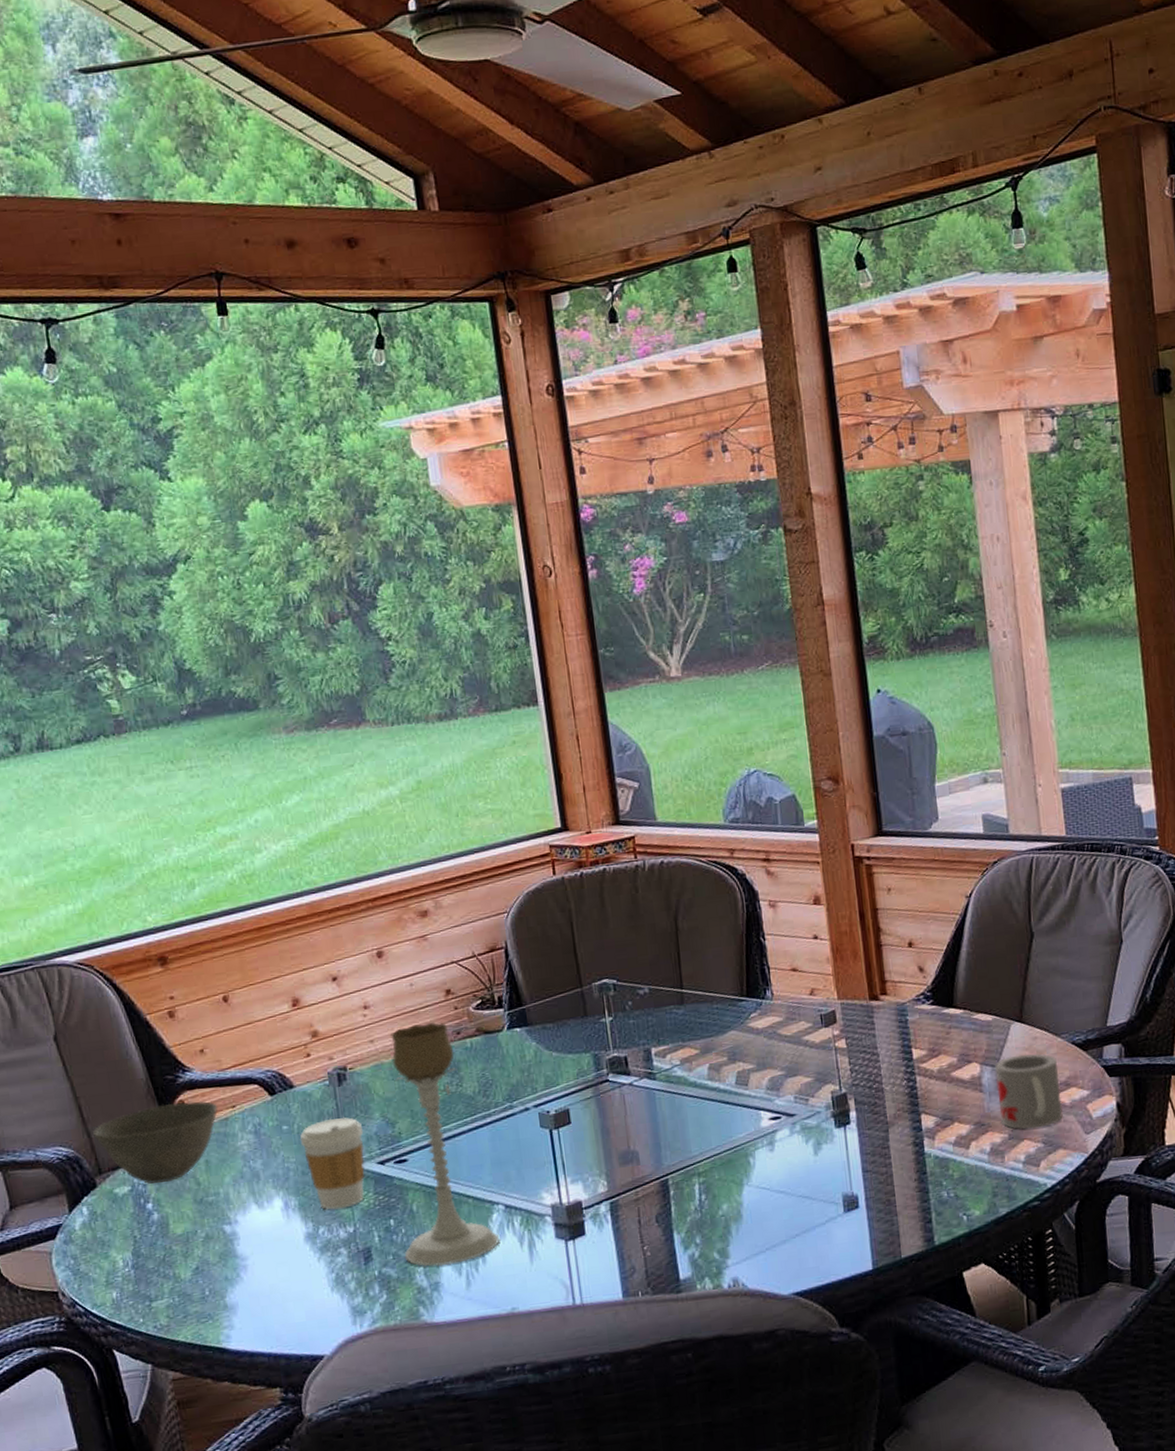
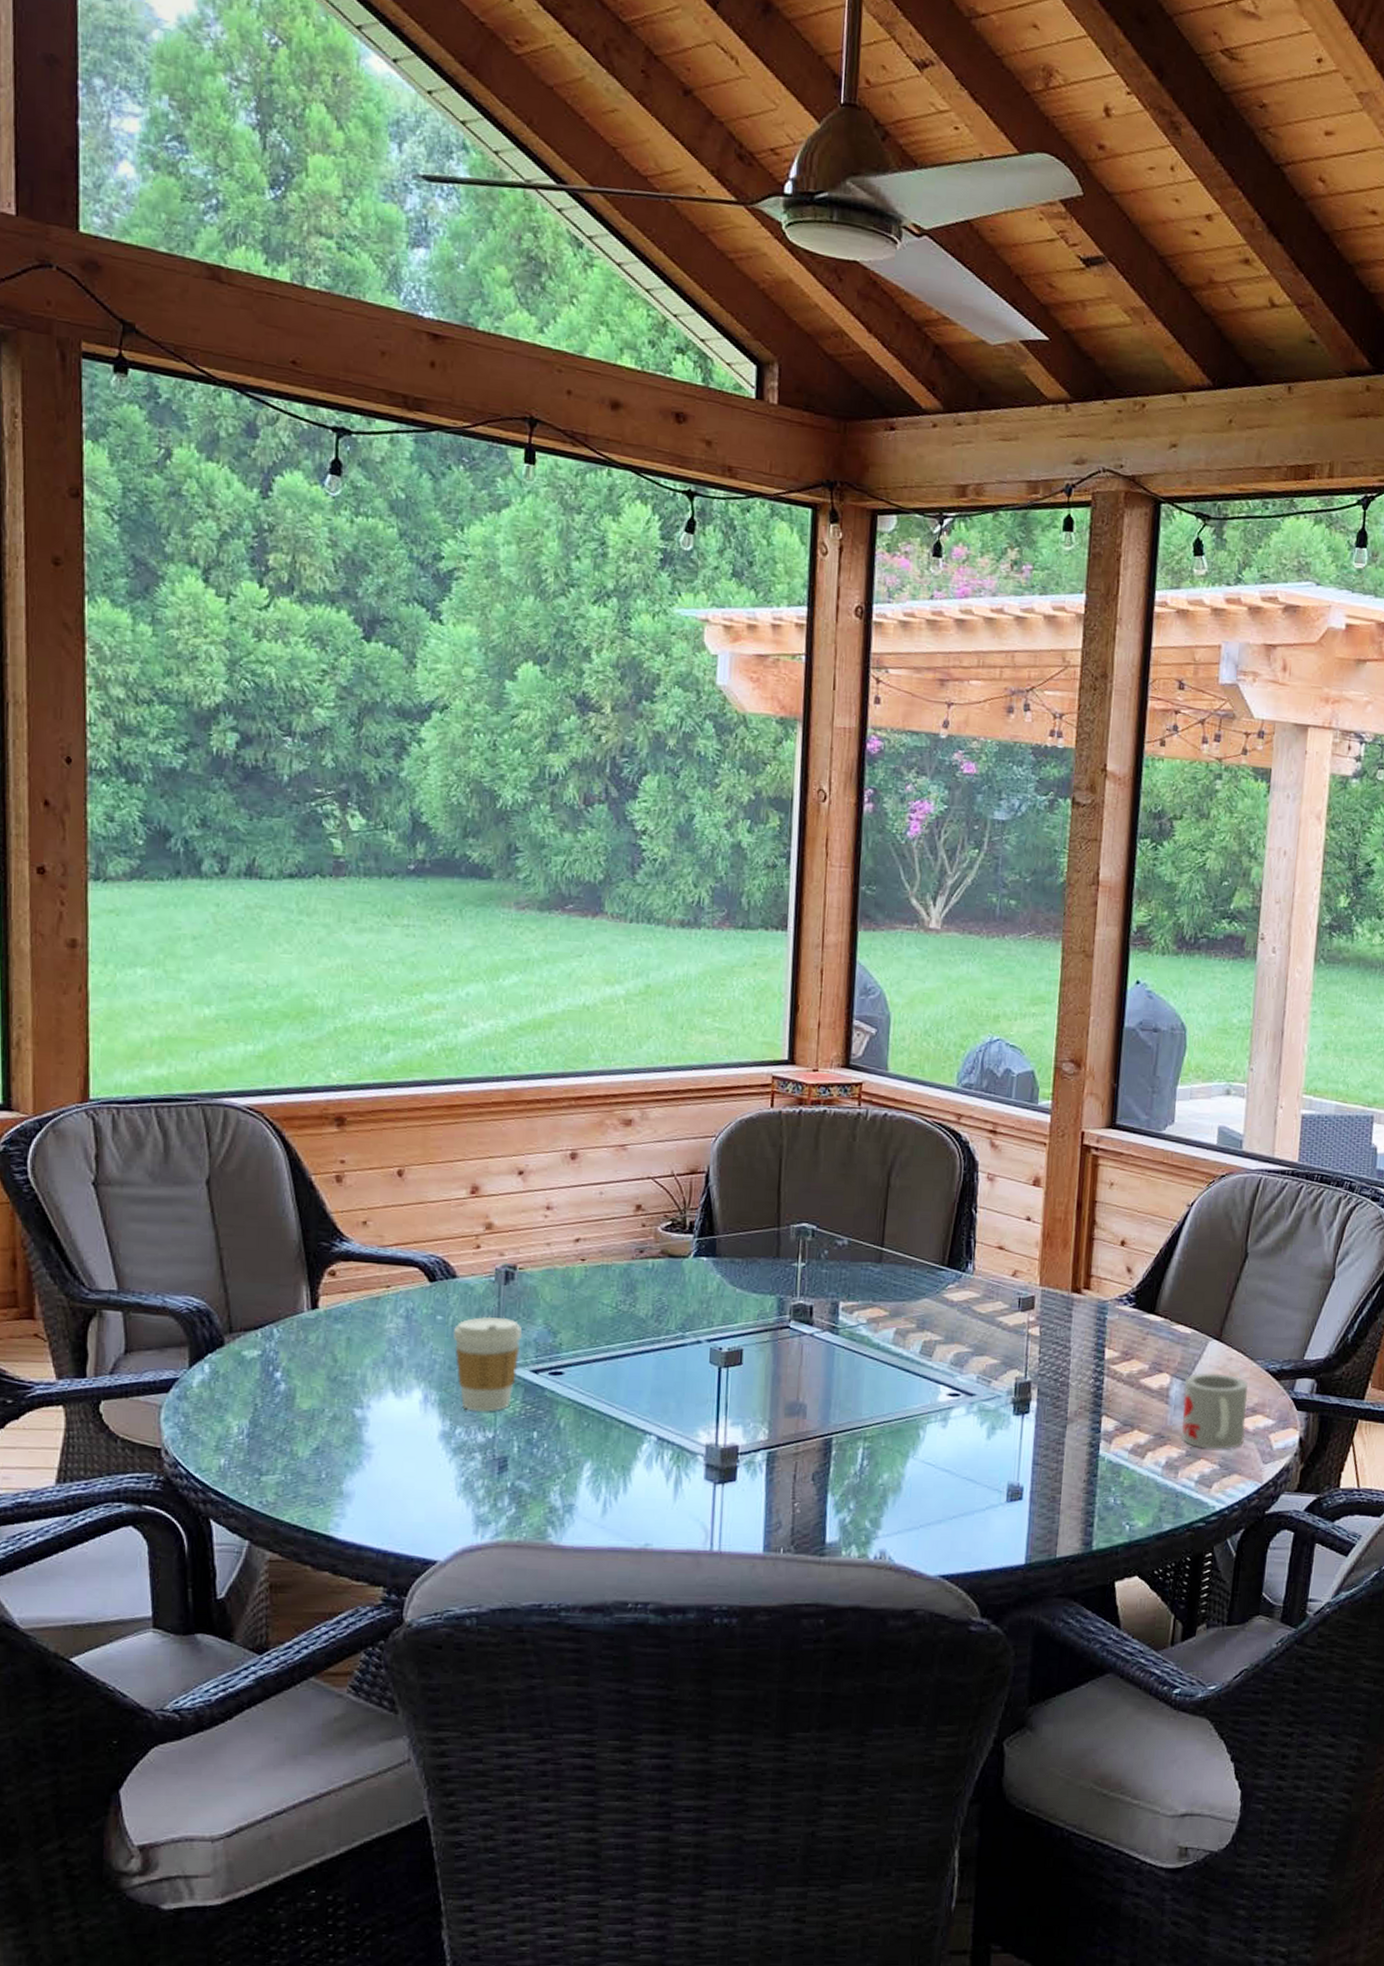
bowl: present [93,1101,218,1184] -> none [231,1270,372,1354]
candle holder: present [391,1021,500,1267] -> none [542,1235,646,1489]

